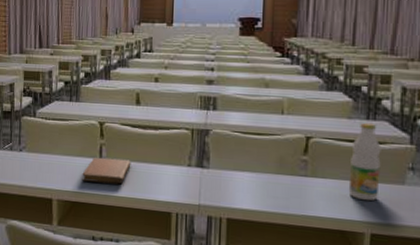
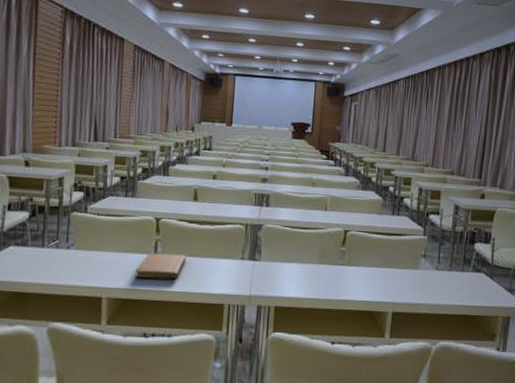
bottle: present [348,122,381,201] -> none [376,217,403,285]

